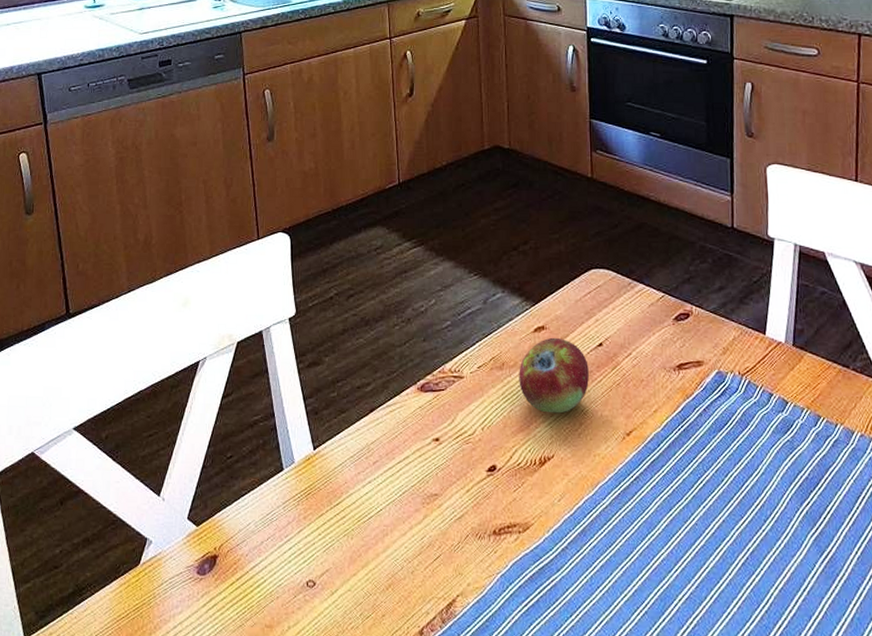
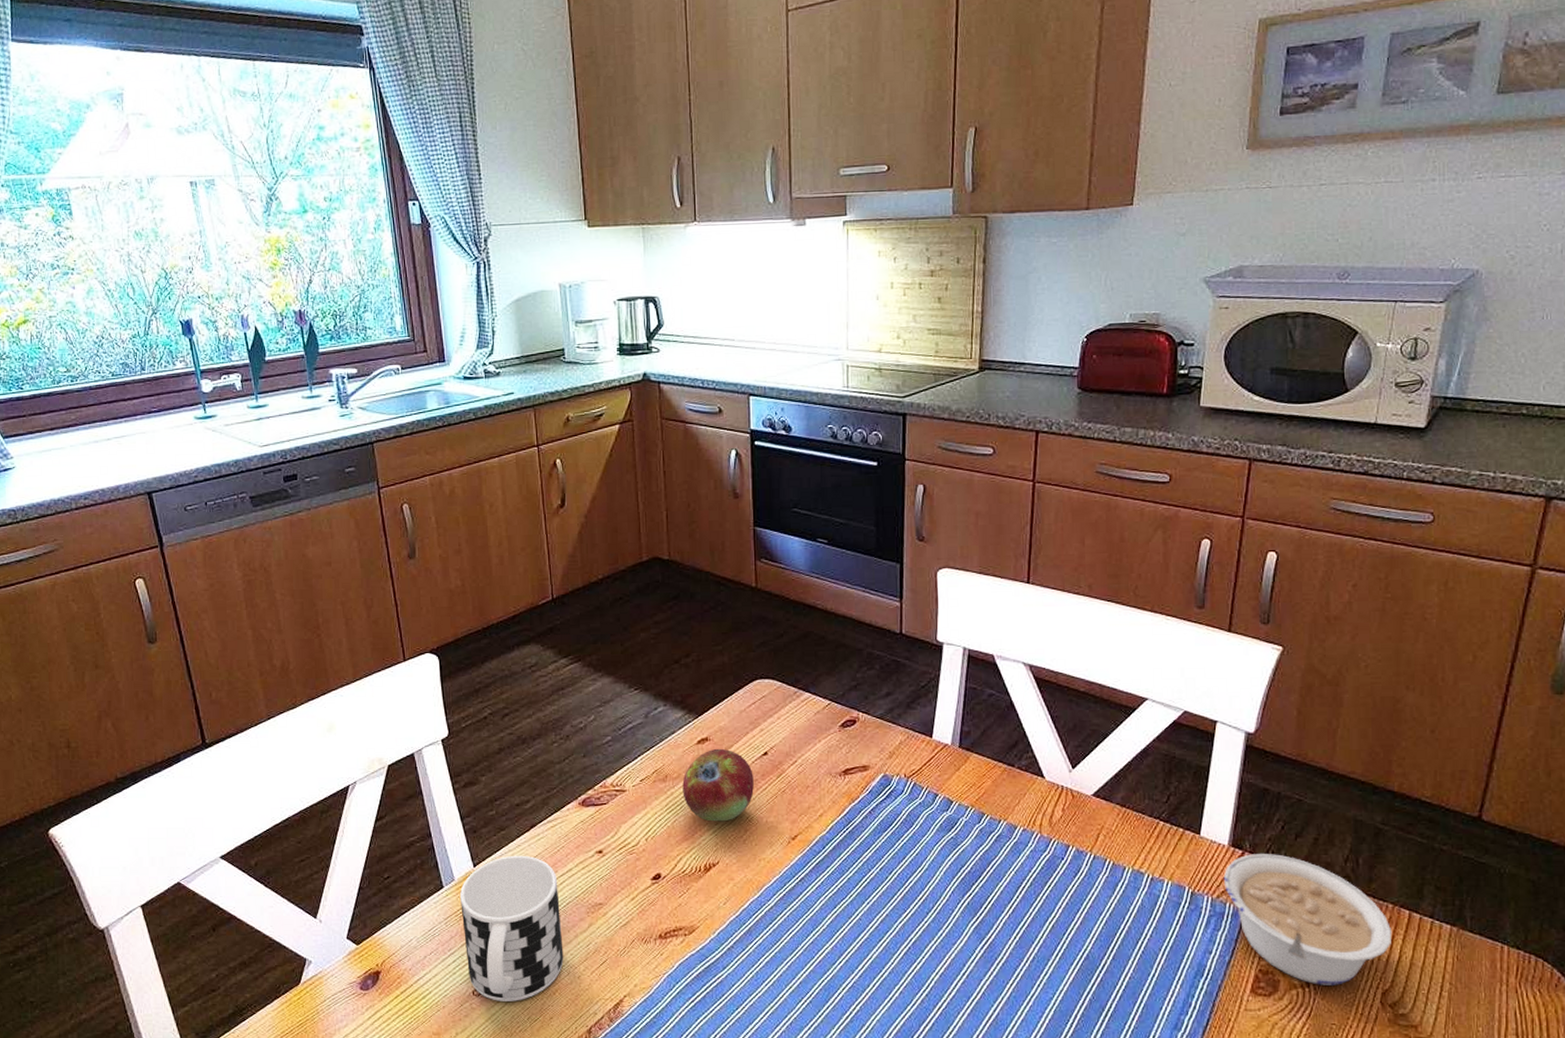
cup: none [299,439,398,595] -> present [460,855,564,1001]

